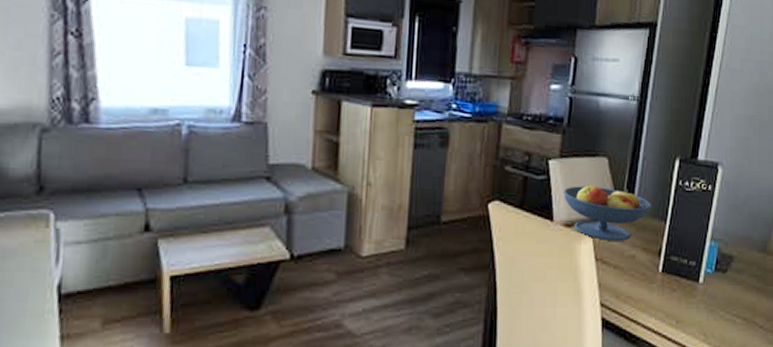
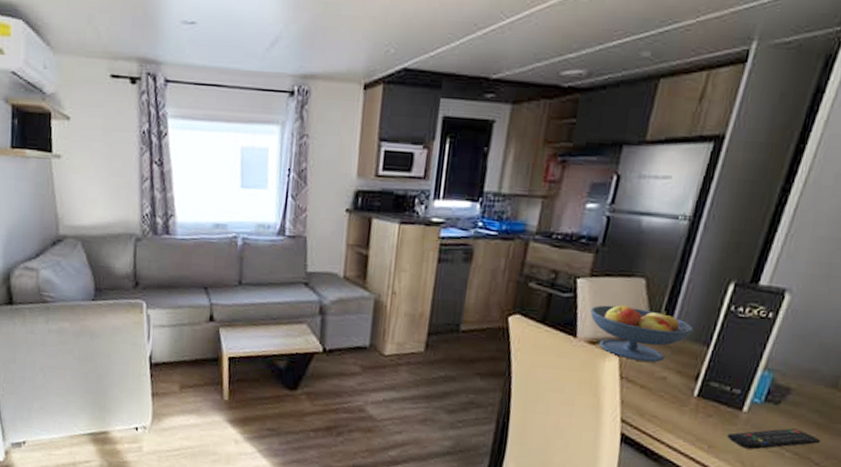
remote control: none [690,295,761,319] -> present [727,428,821,450]

